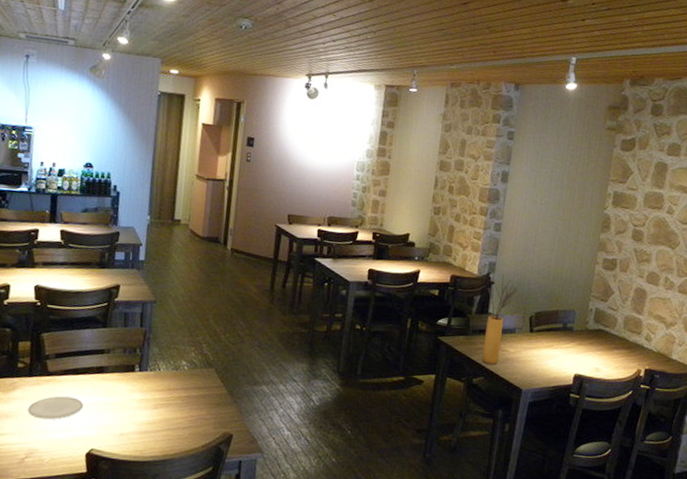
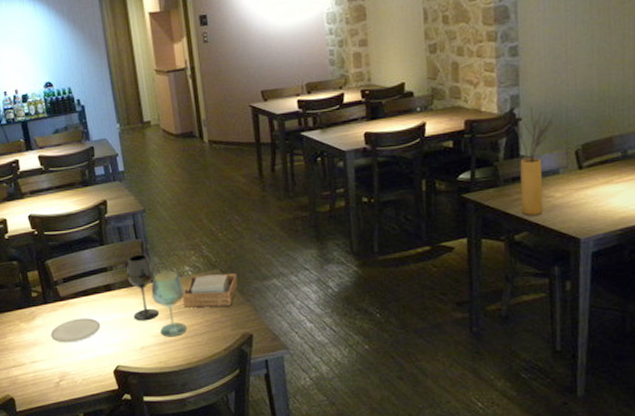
wineglass: none [120,341,151,408] -> present [126,254,159,321]
wine glass: none [143,362,177,427] -> present [151,270,187,337]
napkin holder: none [172,370,231,405] -> present [182,273,238,308]

